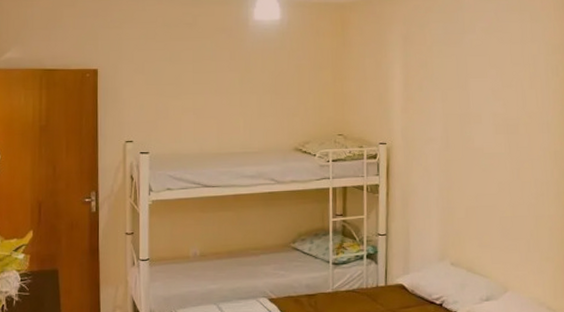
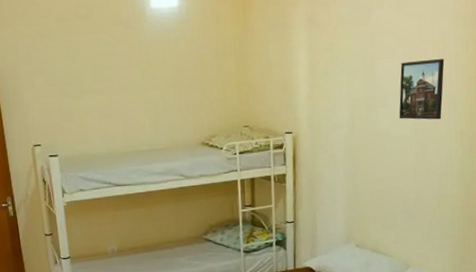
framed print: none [492,81,536,139] -> present [399,58,445,120]

